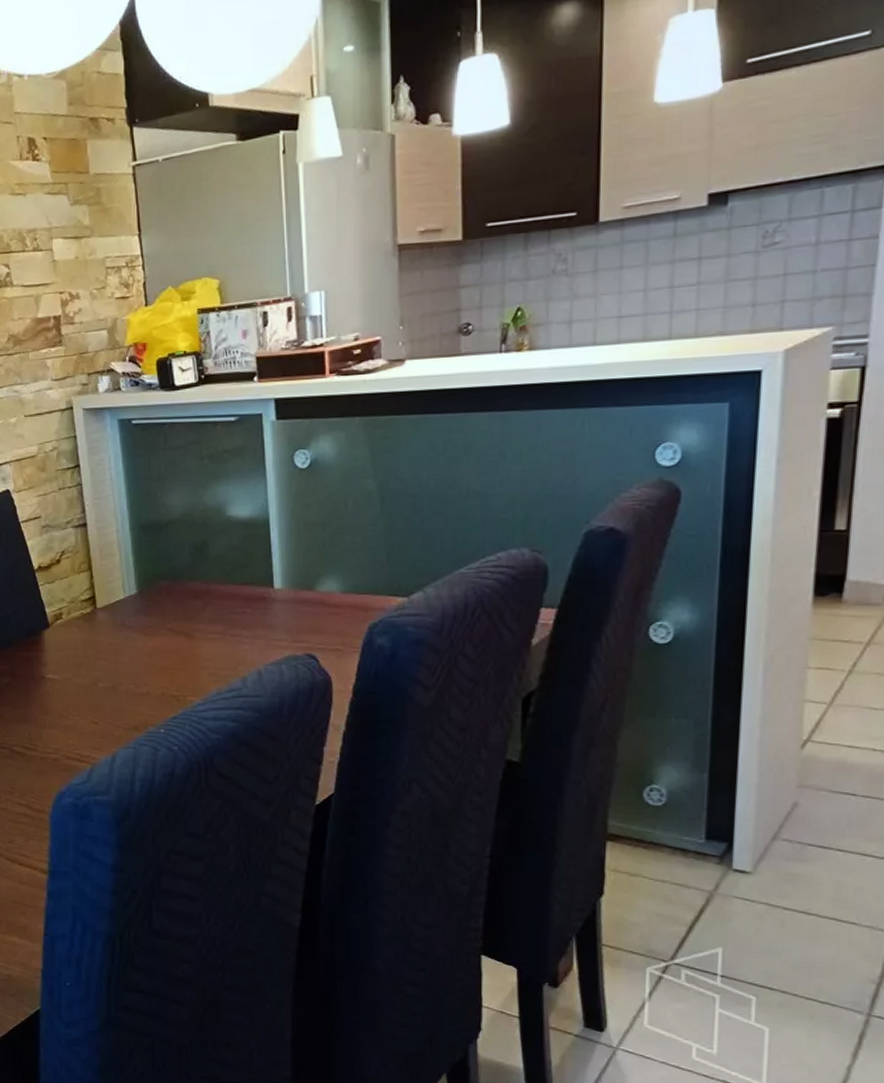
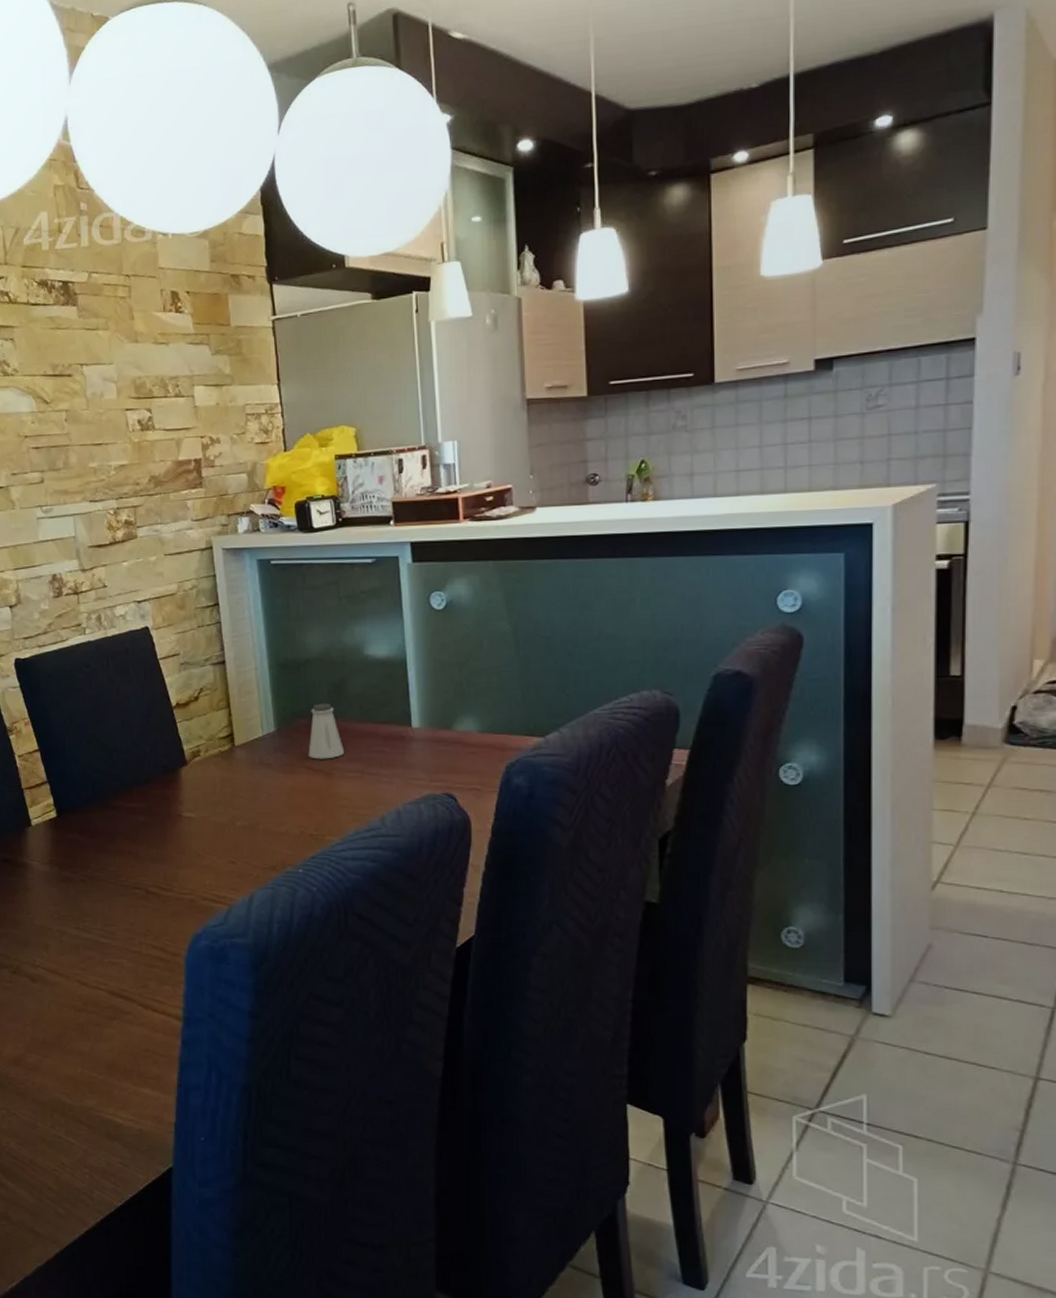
saltshaker: none [170,565,206,621] -> present [308,703,345,759]

